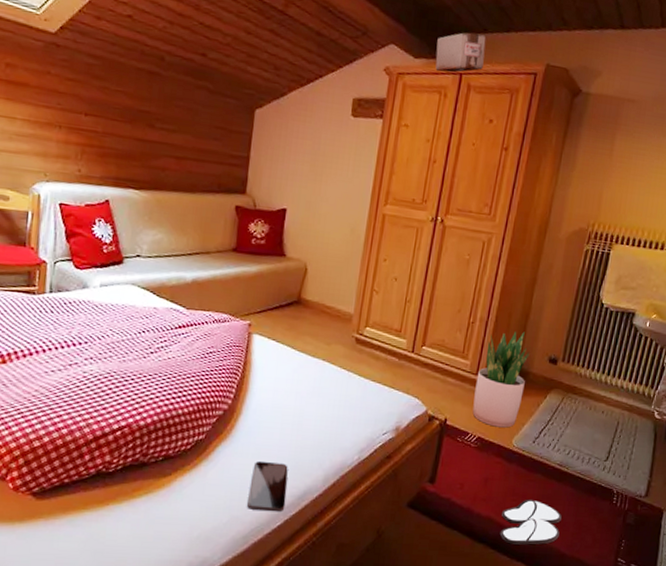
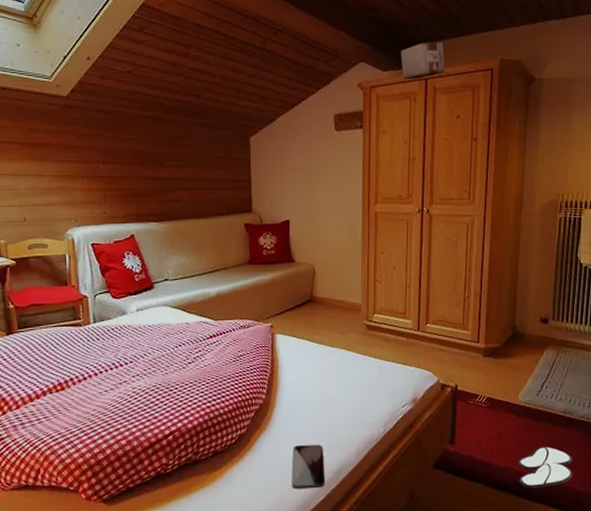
planter: present [472,331,530,428] -> none [478,298,523,387]

